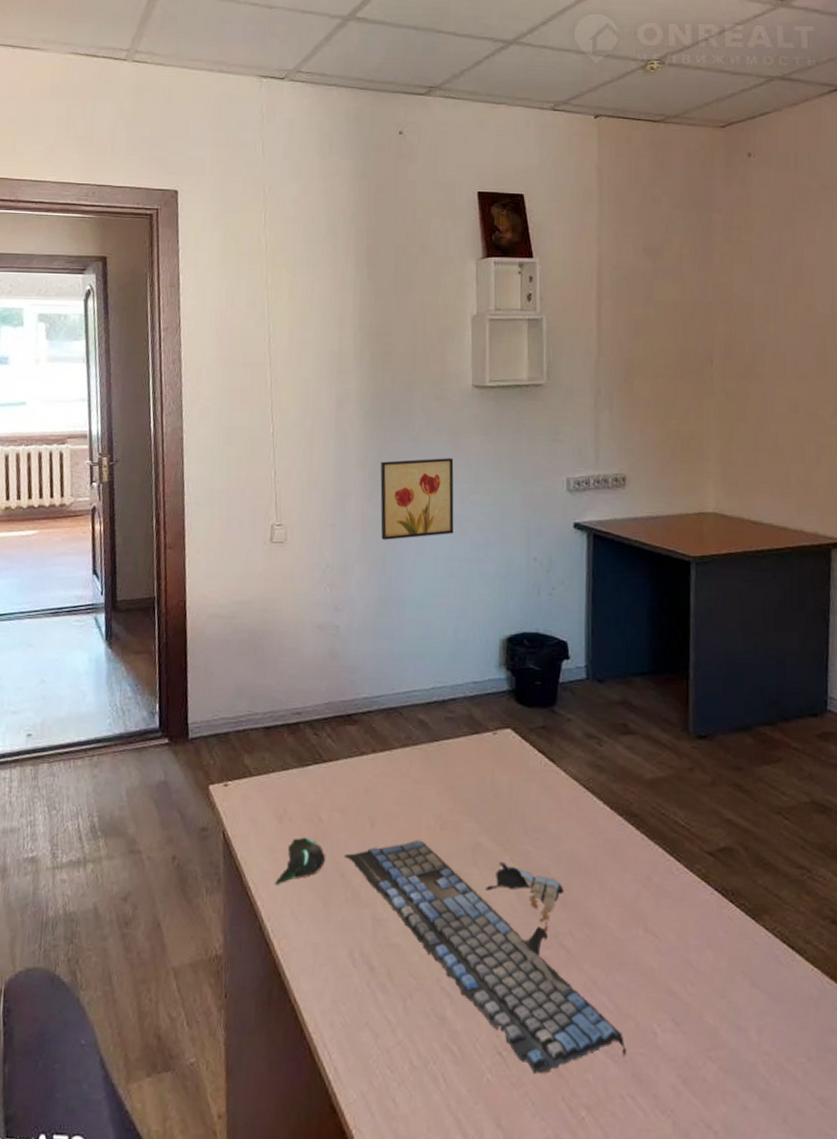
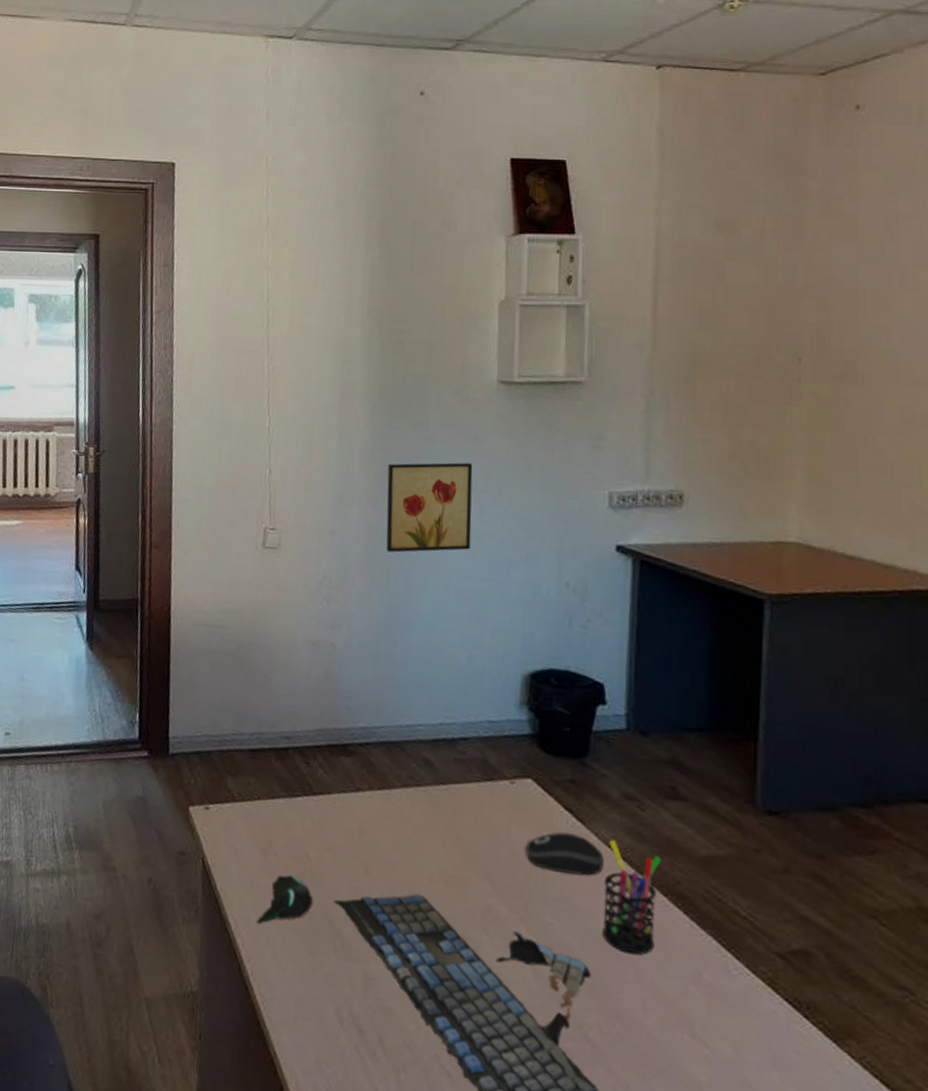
computer mouse: none [508,772,571,807] -> present [526,832,604,876]
pen holder: none [573,774,617,869] -> present [603,839,662,956]

